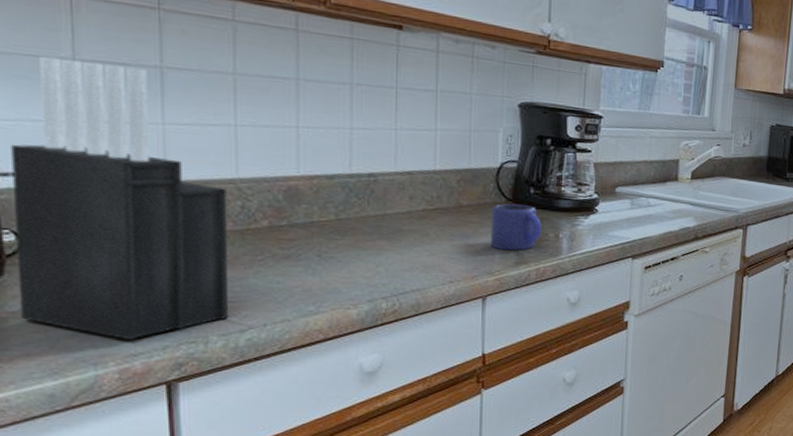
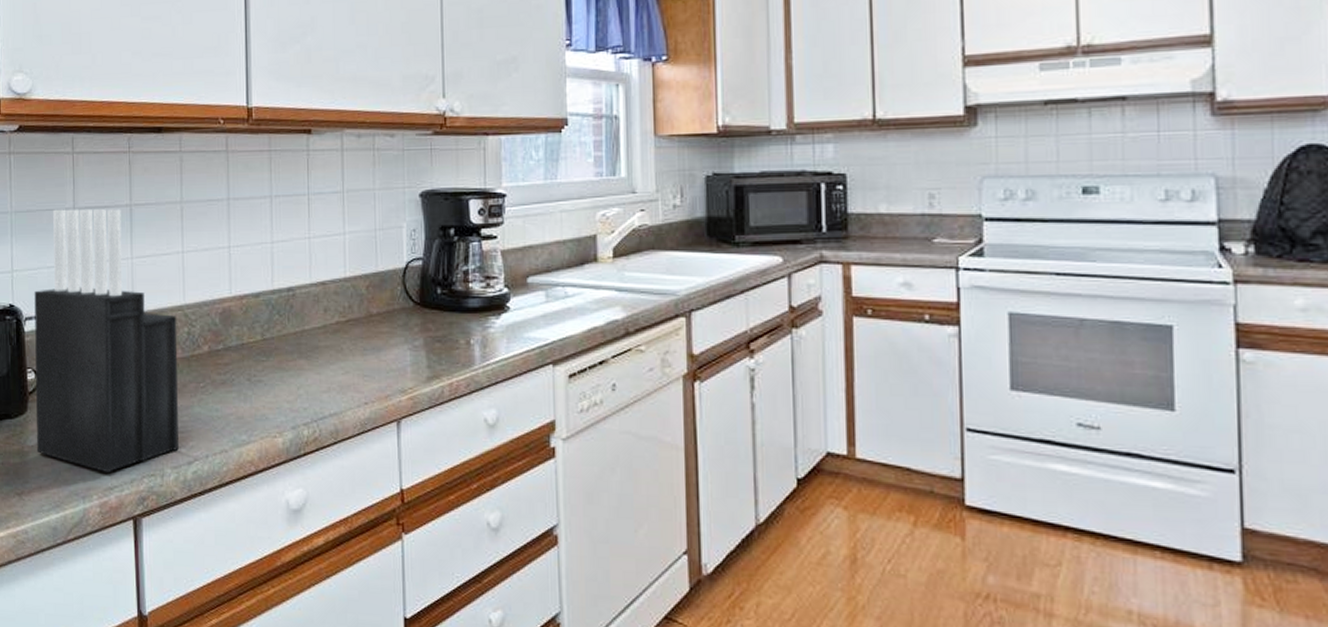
mug: present [490,204,542,251] -> none [400,307,452,364]

